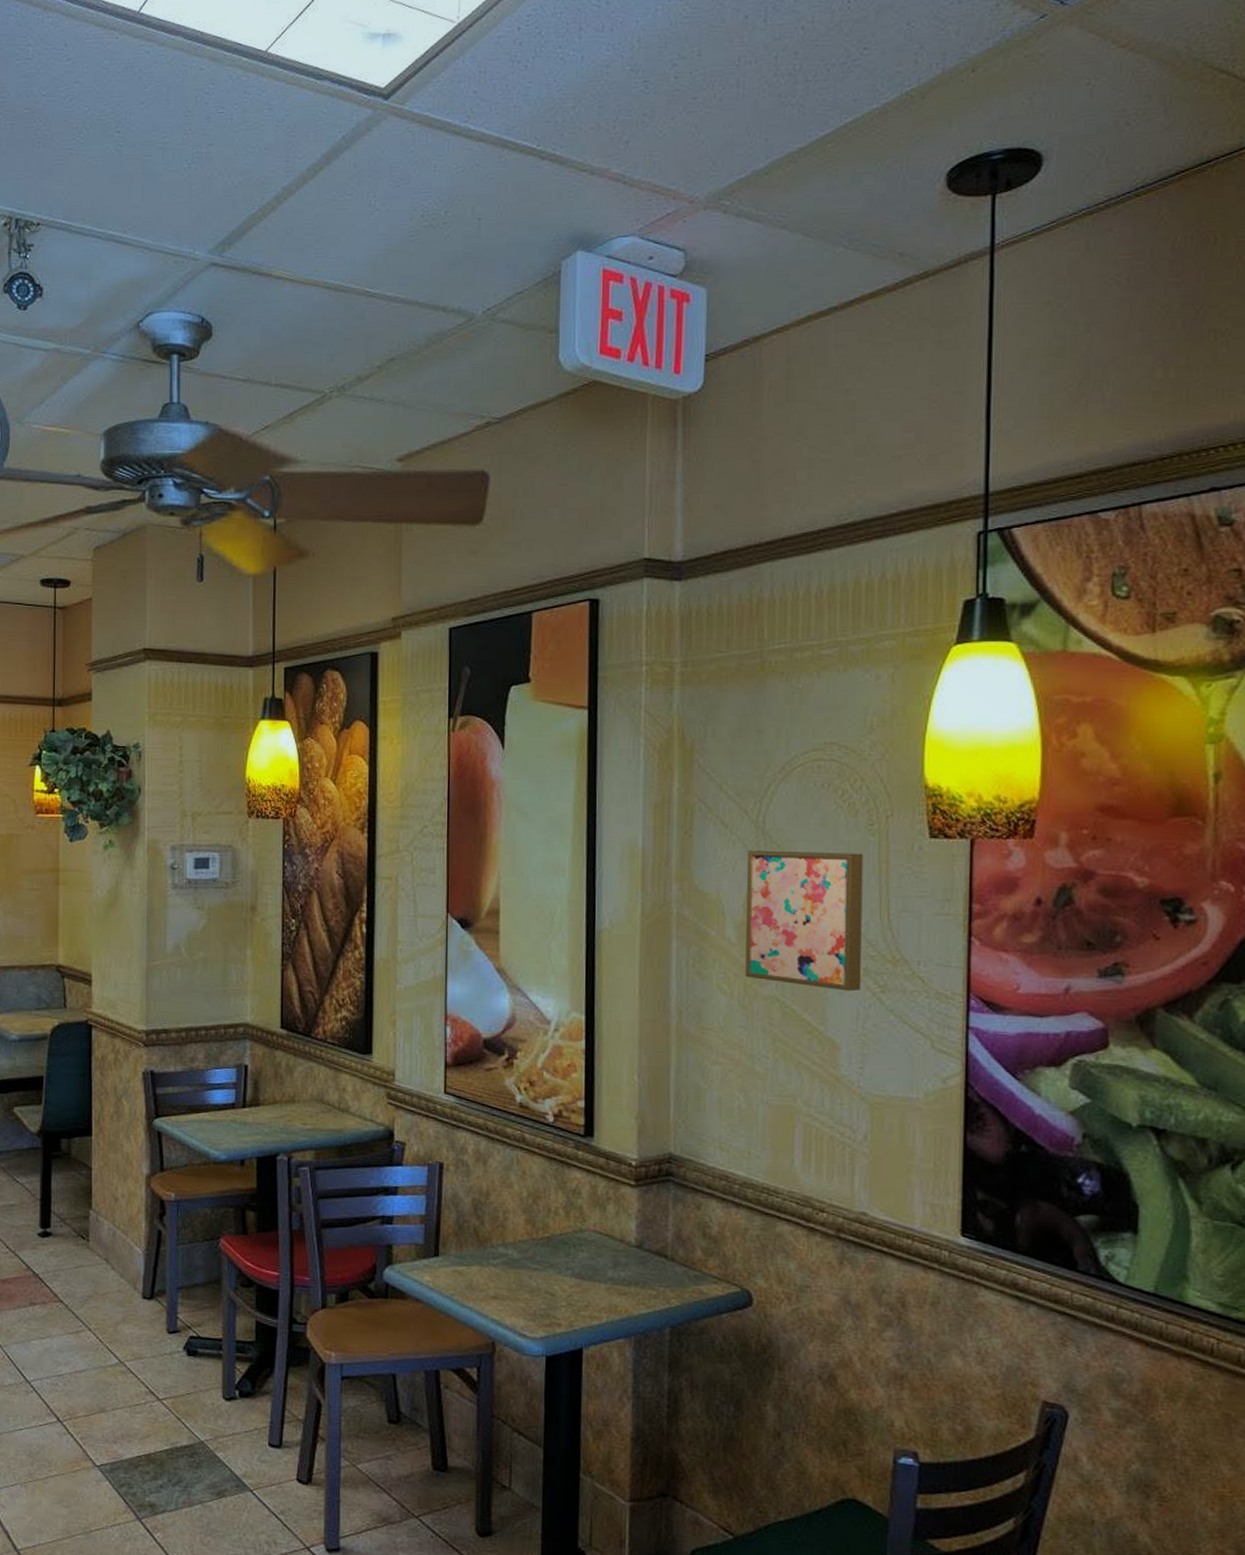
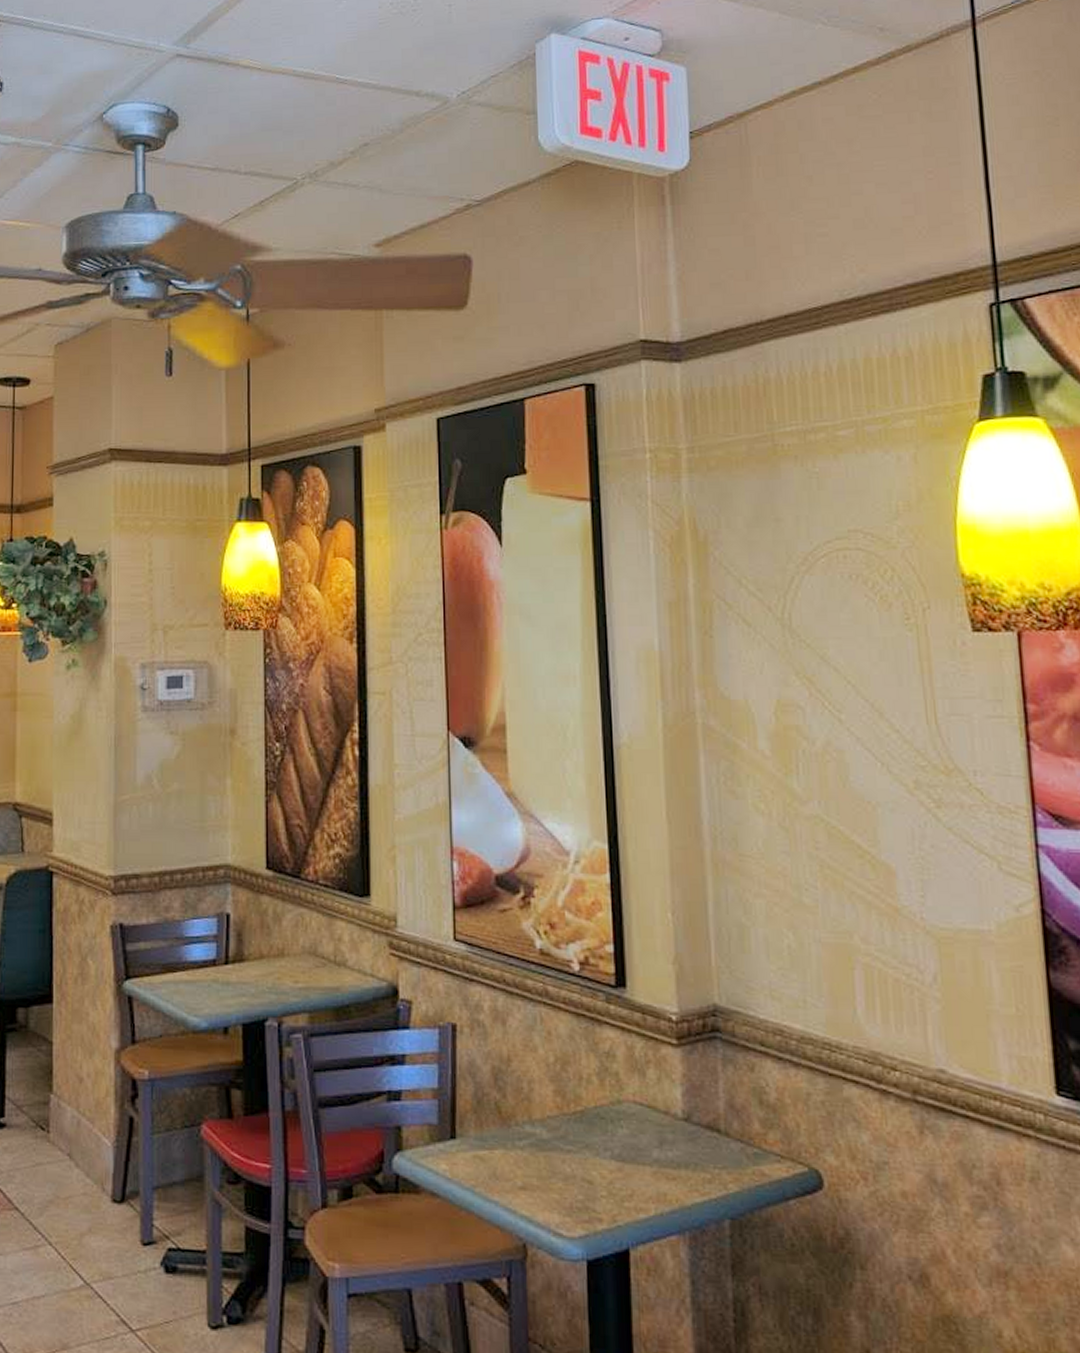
wall art: present [745,851,864,992] -> none [774,651,913,808]

